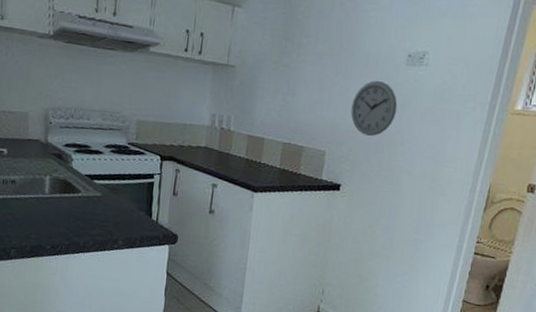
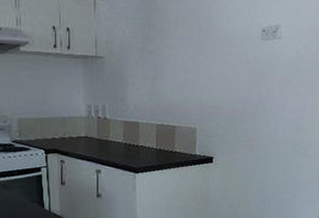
wall clock: present [350,81,398,137] -> none [215,58,257,110]

